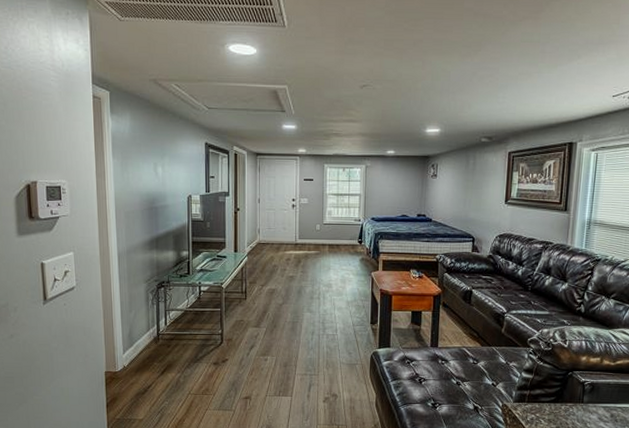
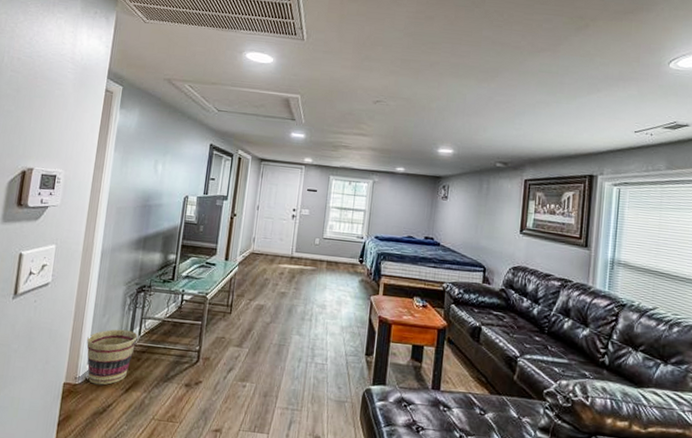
basket: none [119,322,165,371] -> present [86,329,138,385]

